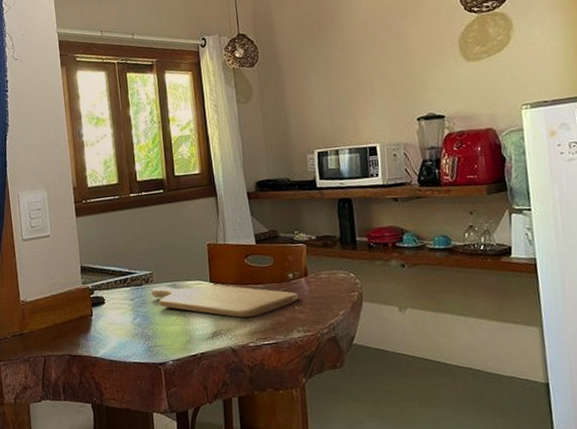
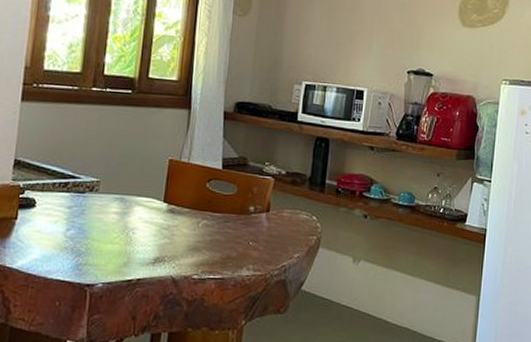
chopping board: present [151,284,299,318] -> none [94,198,256,247]

